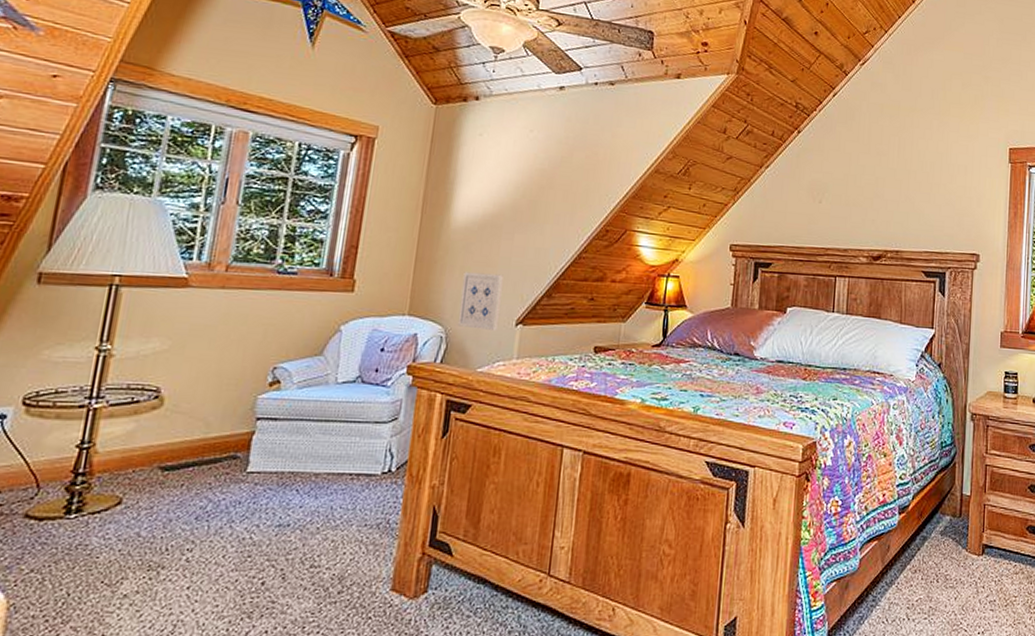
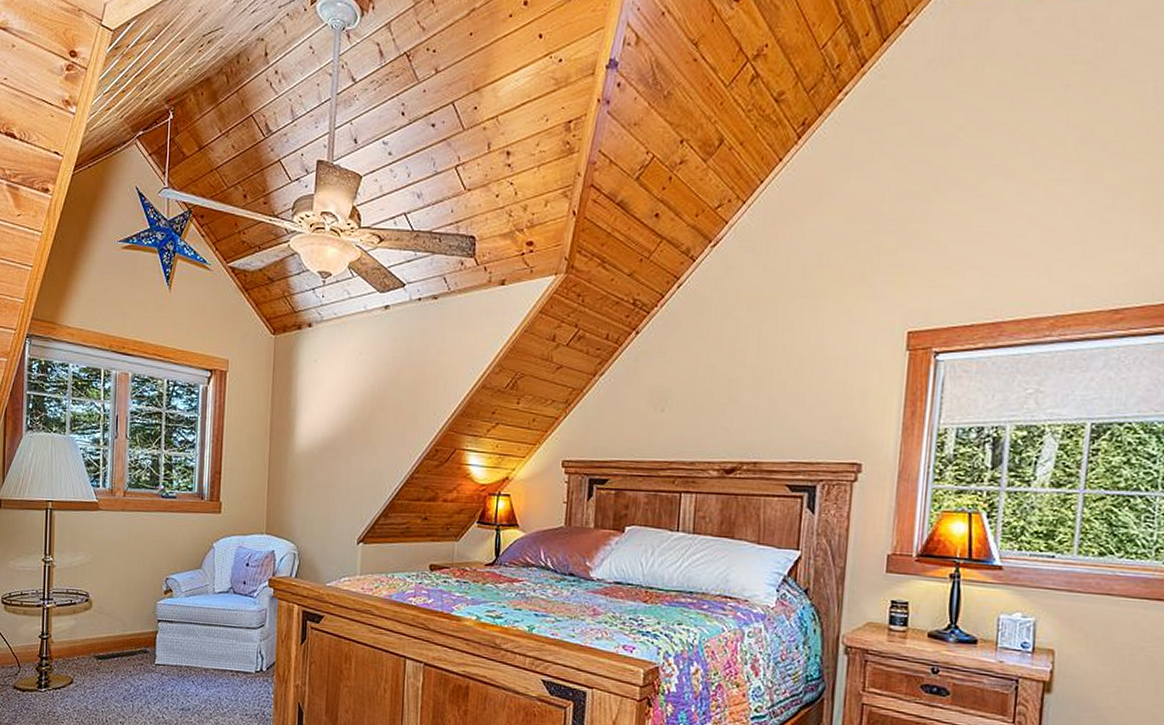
wall art: present [457,272,504,332] -> none [307,494,345,549]

